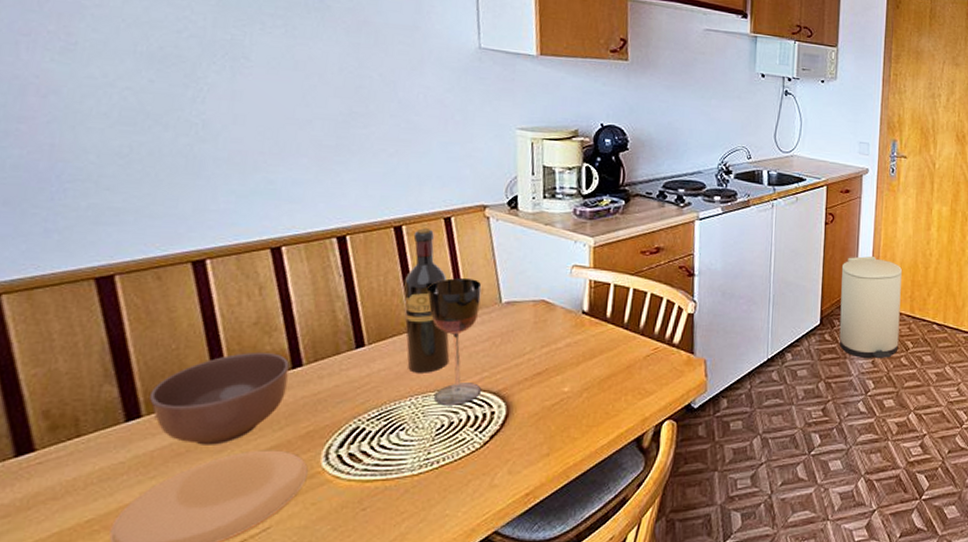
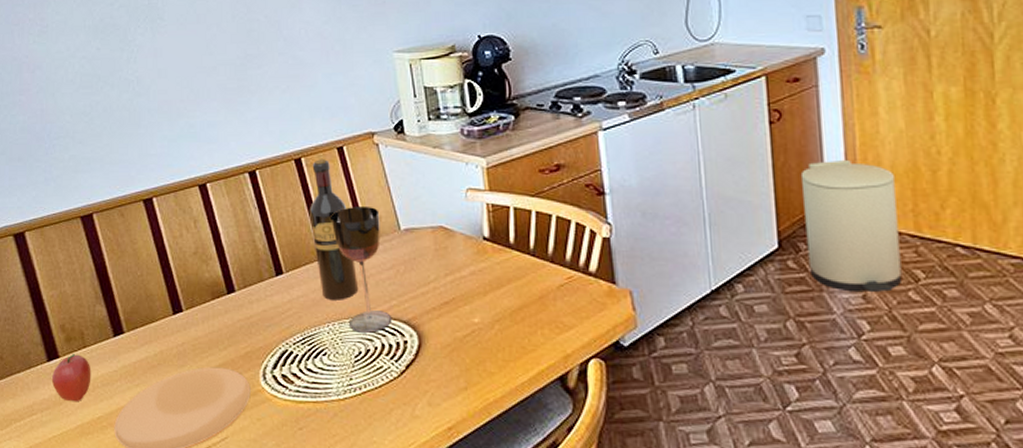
fruit: none [17,445,85,505] -> present [51,354,91,402]
bowl: present [150,353,290,445] -> none [128,279,225,360]

